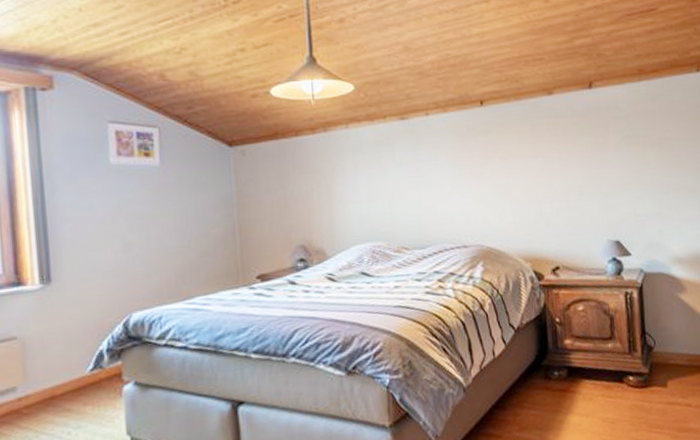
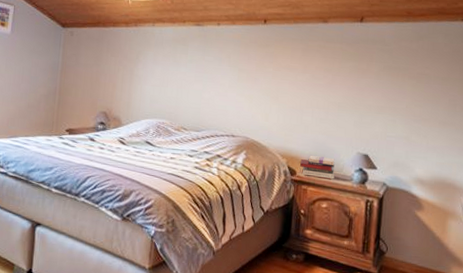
books: none [547,251,587,278] -> present [300,155,335,180]

